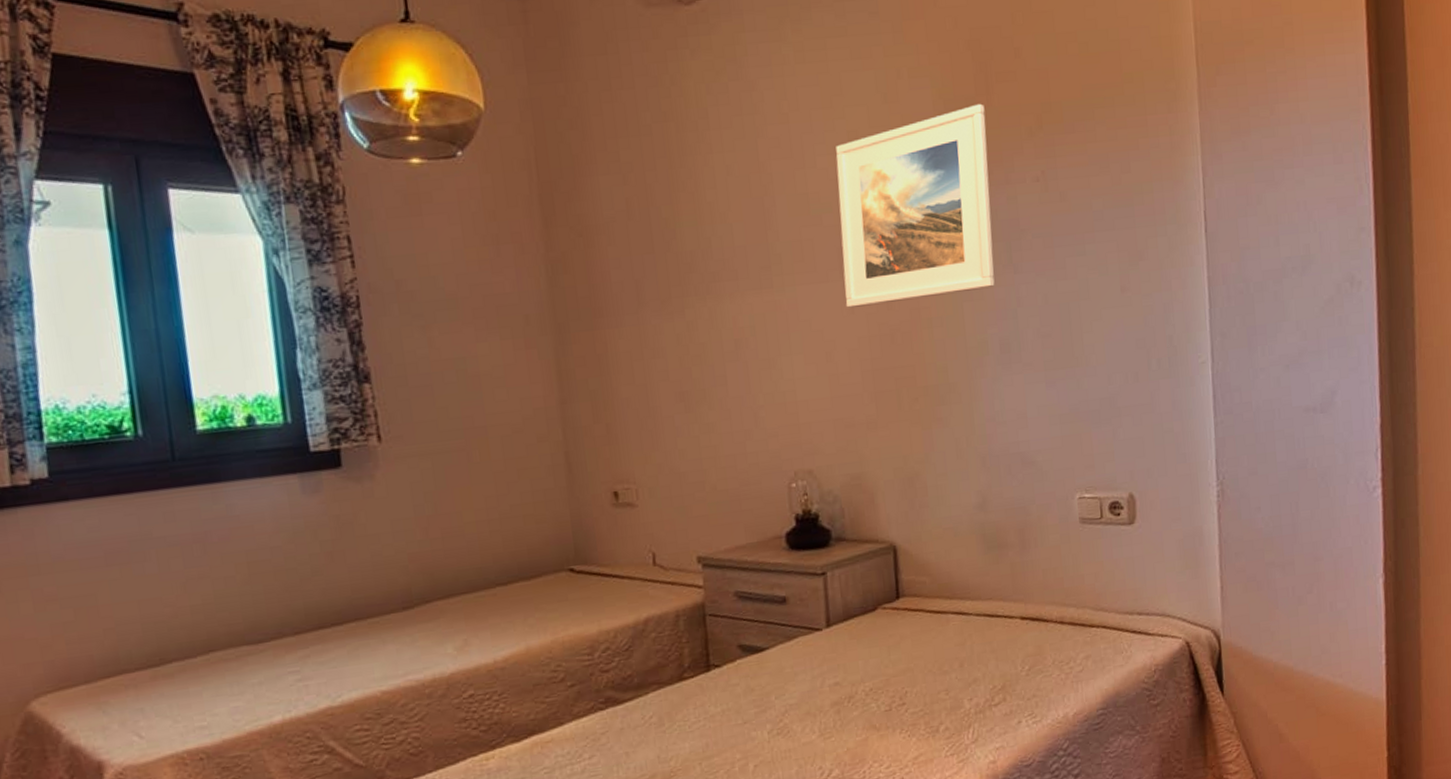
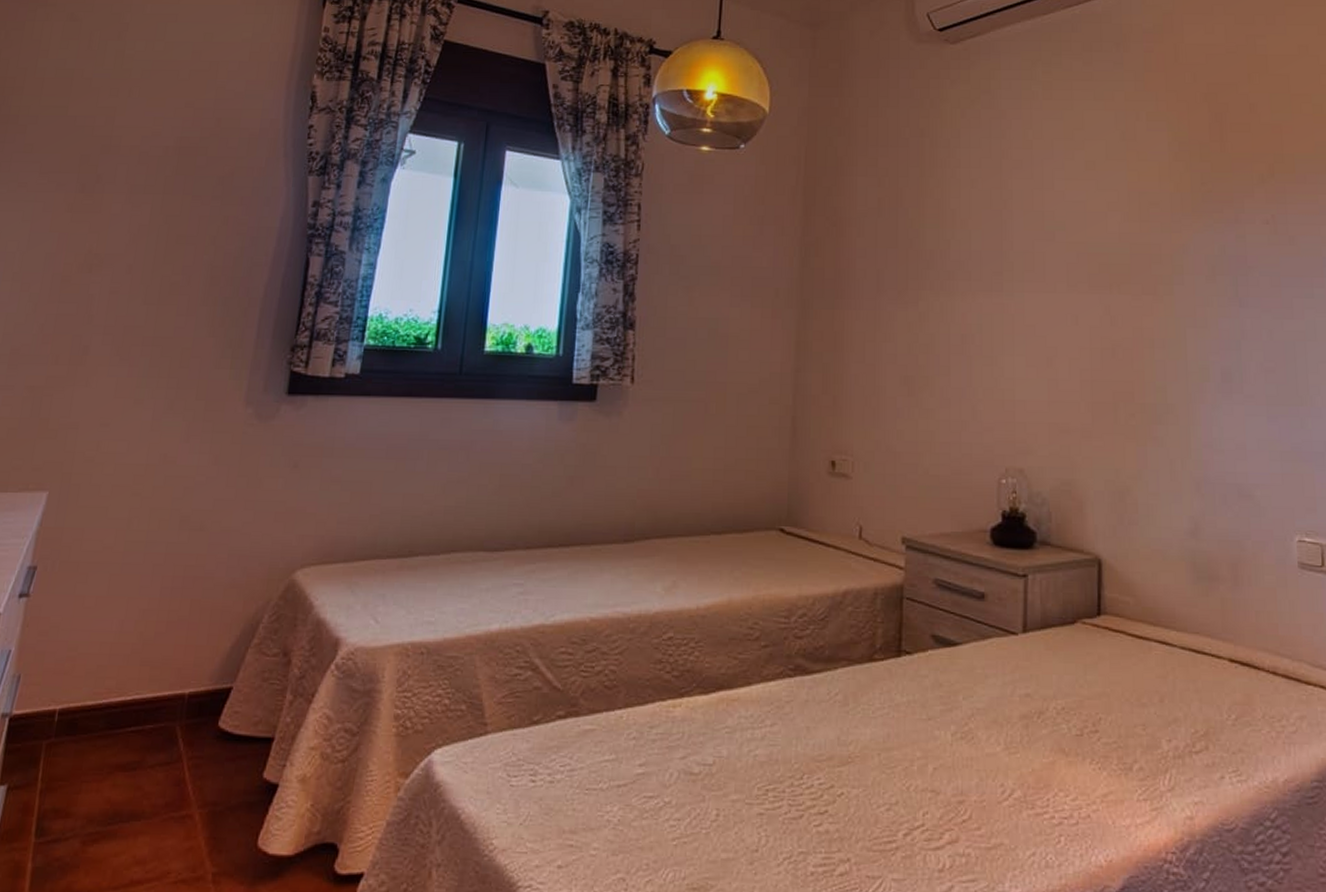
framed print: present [836,103,995,308] -> none [1070,149,1220,320]

